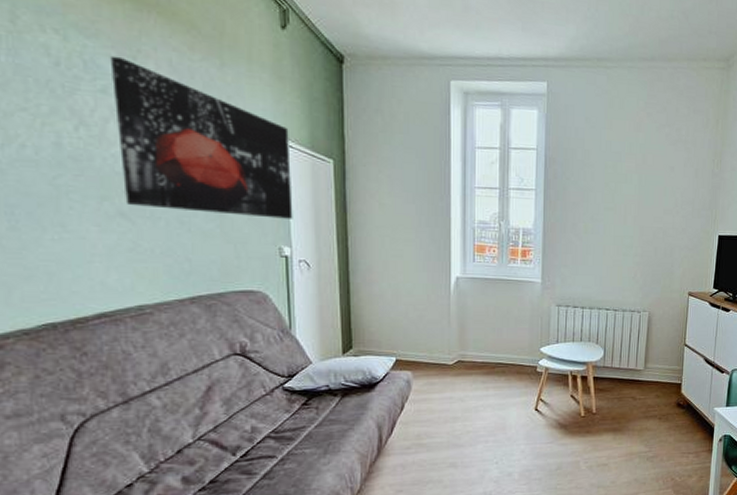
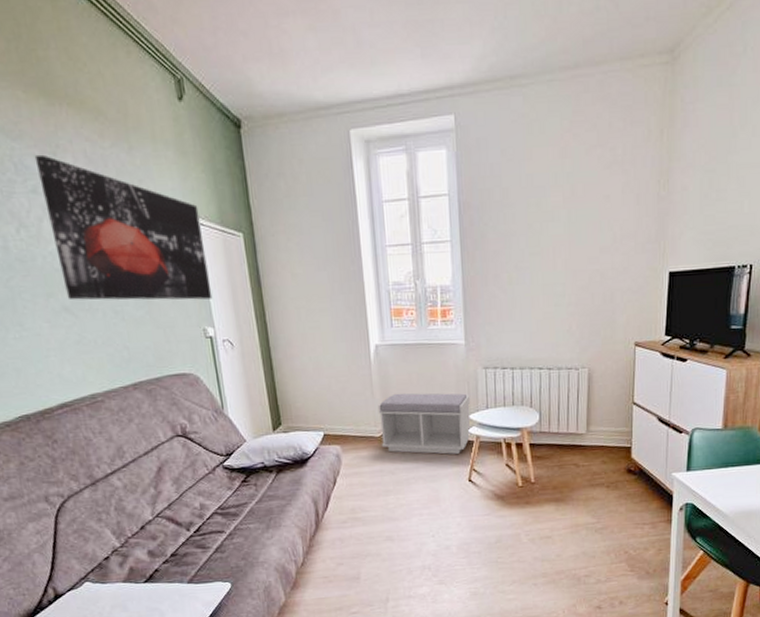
bench: none [453,324,542,384] -> present [377,393,472,455]

